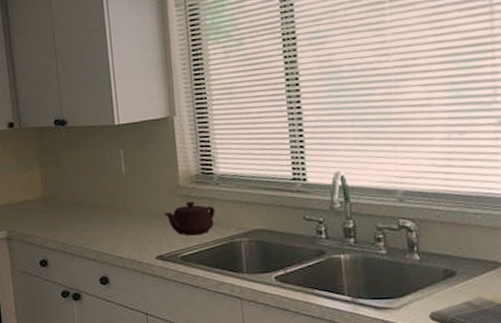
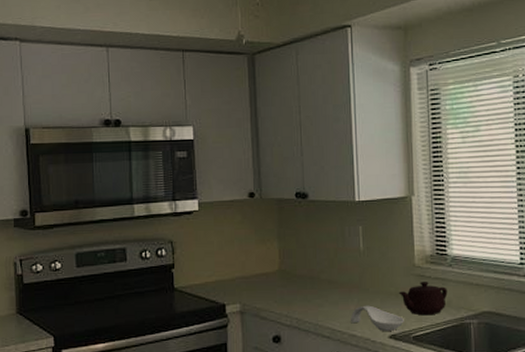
spoon rest: none [116,227,171,252] -> present [351,305,404,331]

